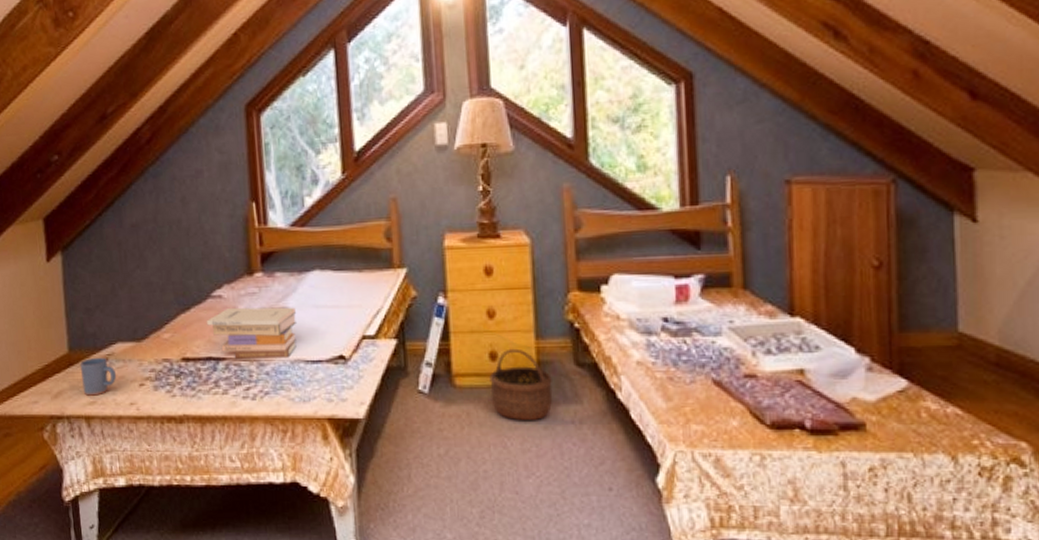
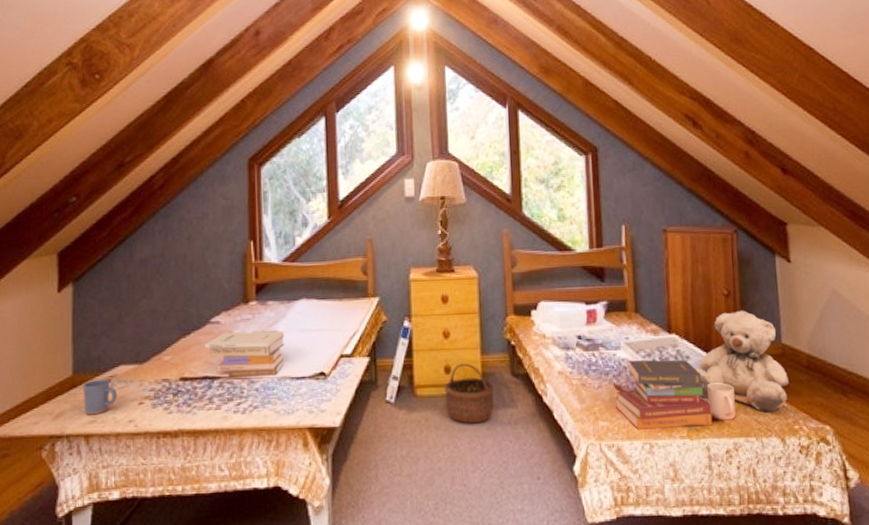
books: none [714,349,850,437] -> present [616,360,712,430]
teddy bear: none [827,287,967,422] -> present [695,310,789,413]
mug: none [843,380,885,430] -> present [706,382,736,421]

